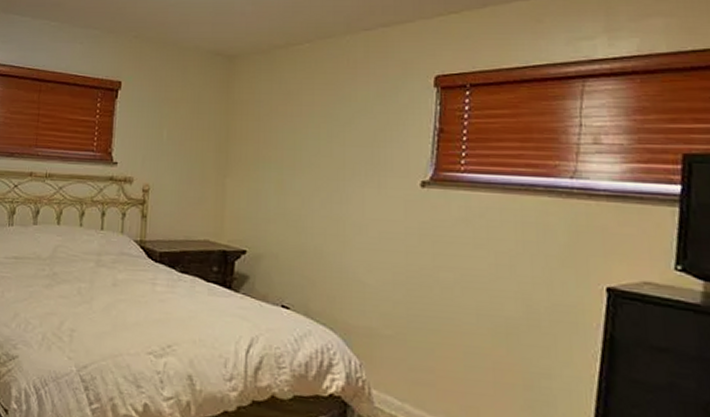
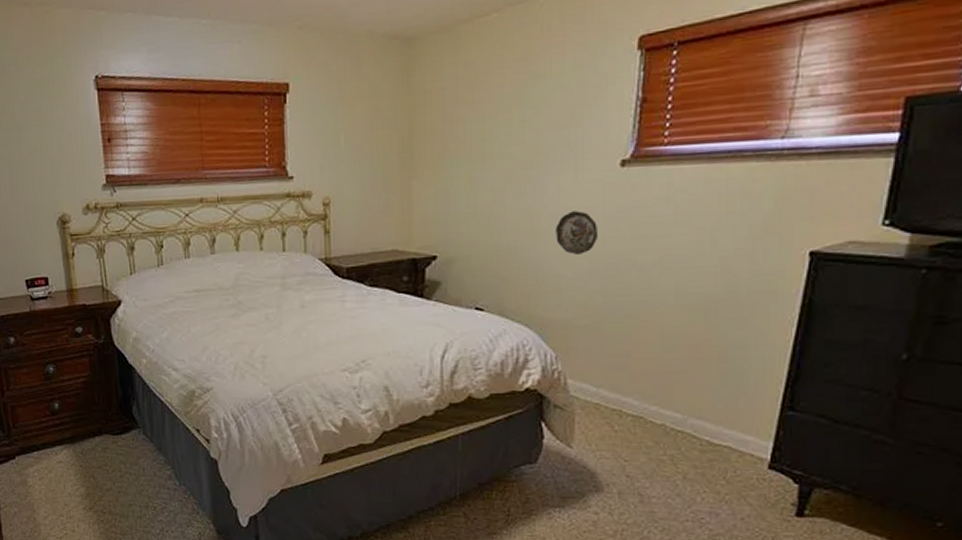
decorative plate: none [360,223,400,265] -> present [556,211,597,255]

